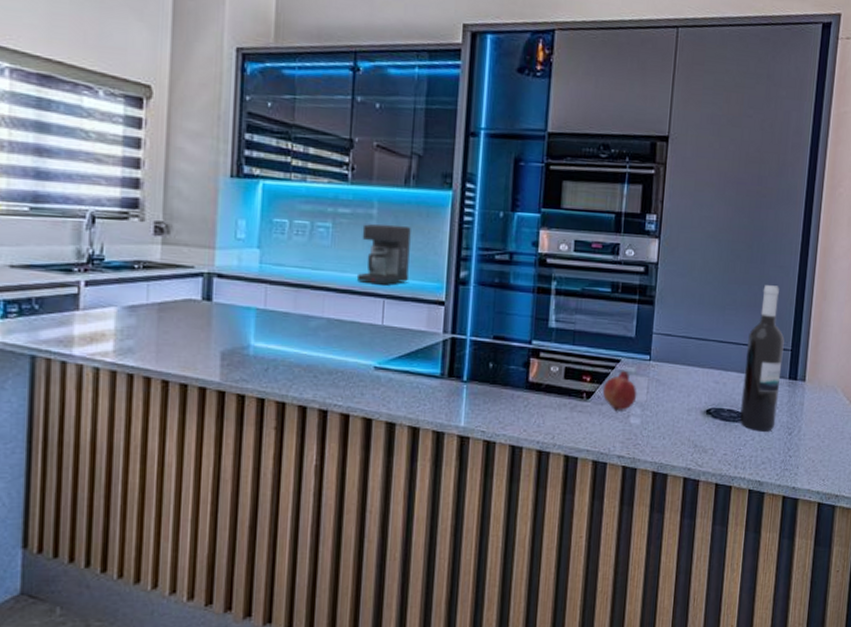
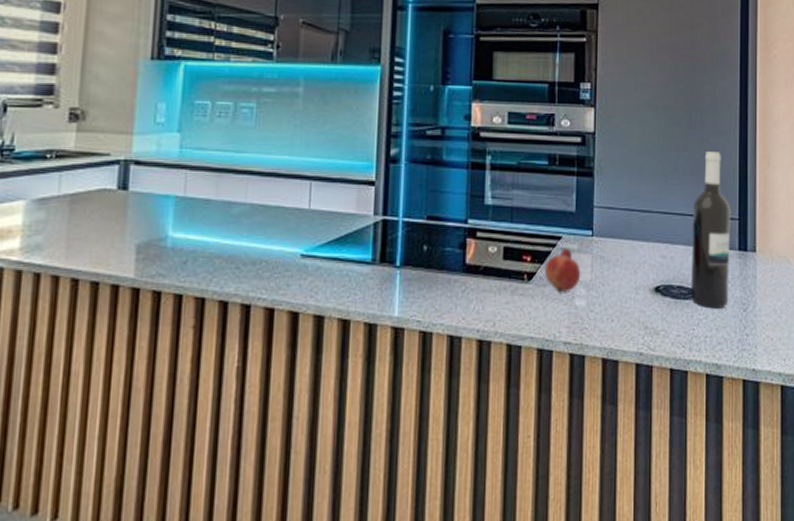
coffee maker: present [356,224,411,285] -> none [281,102,339,166]

